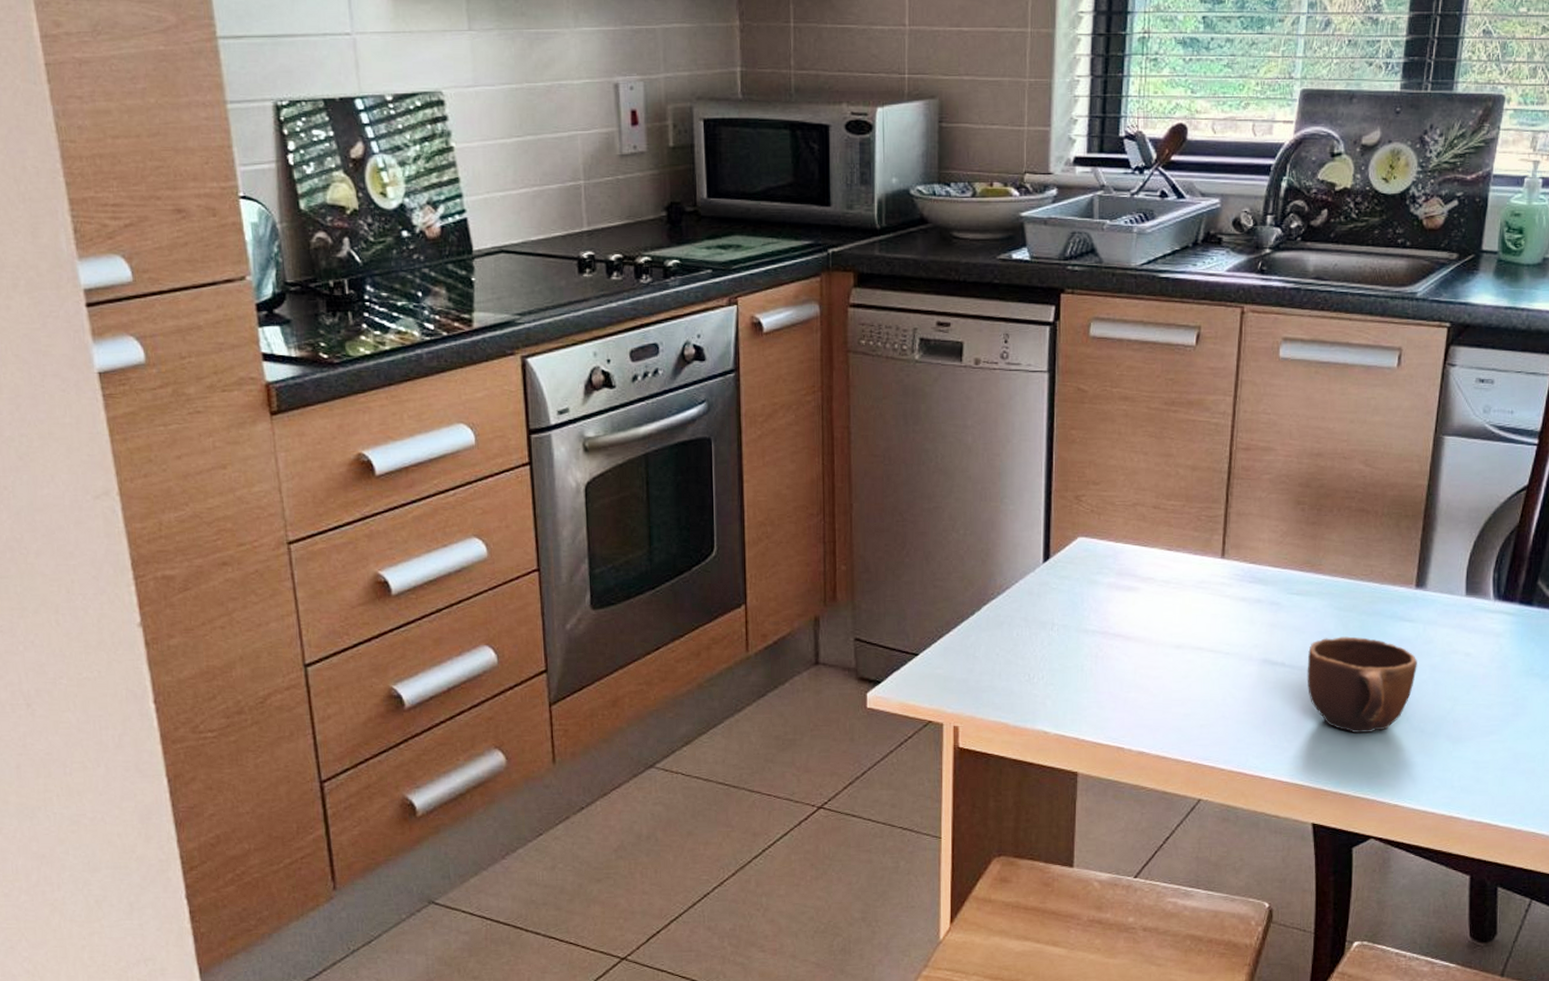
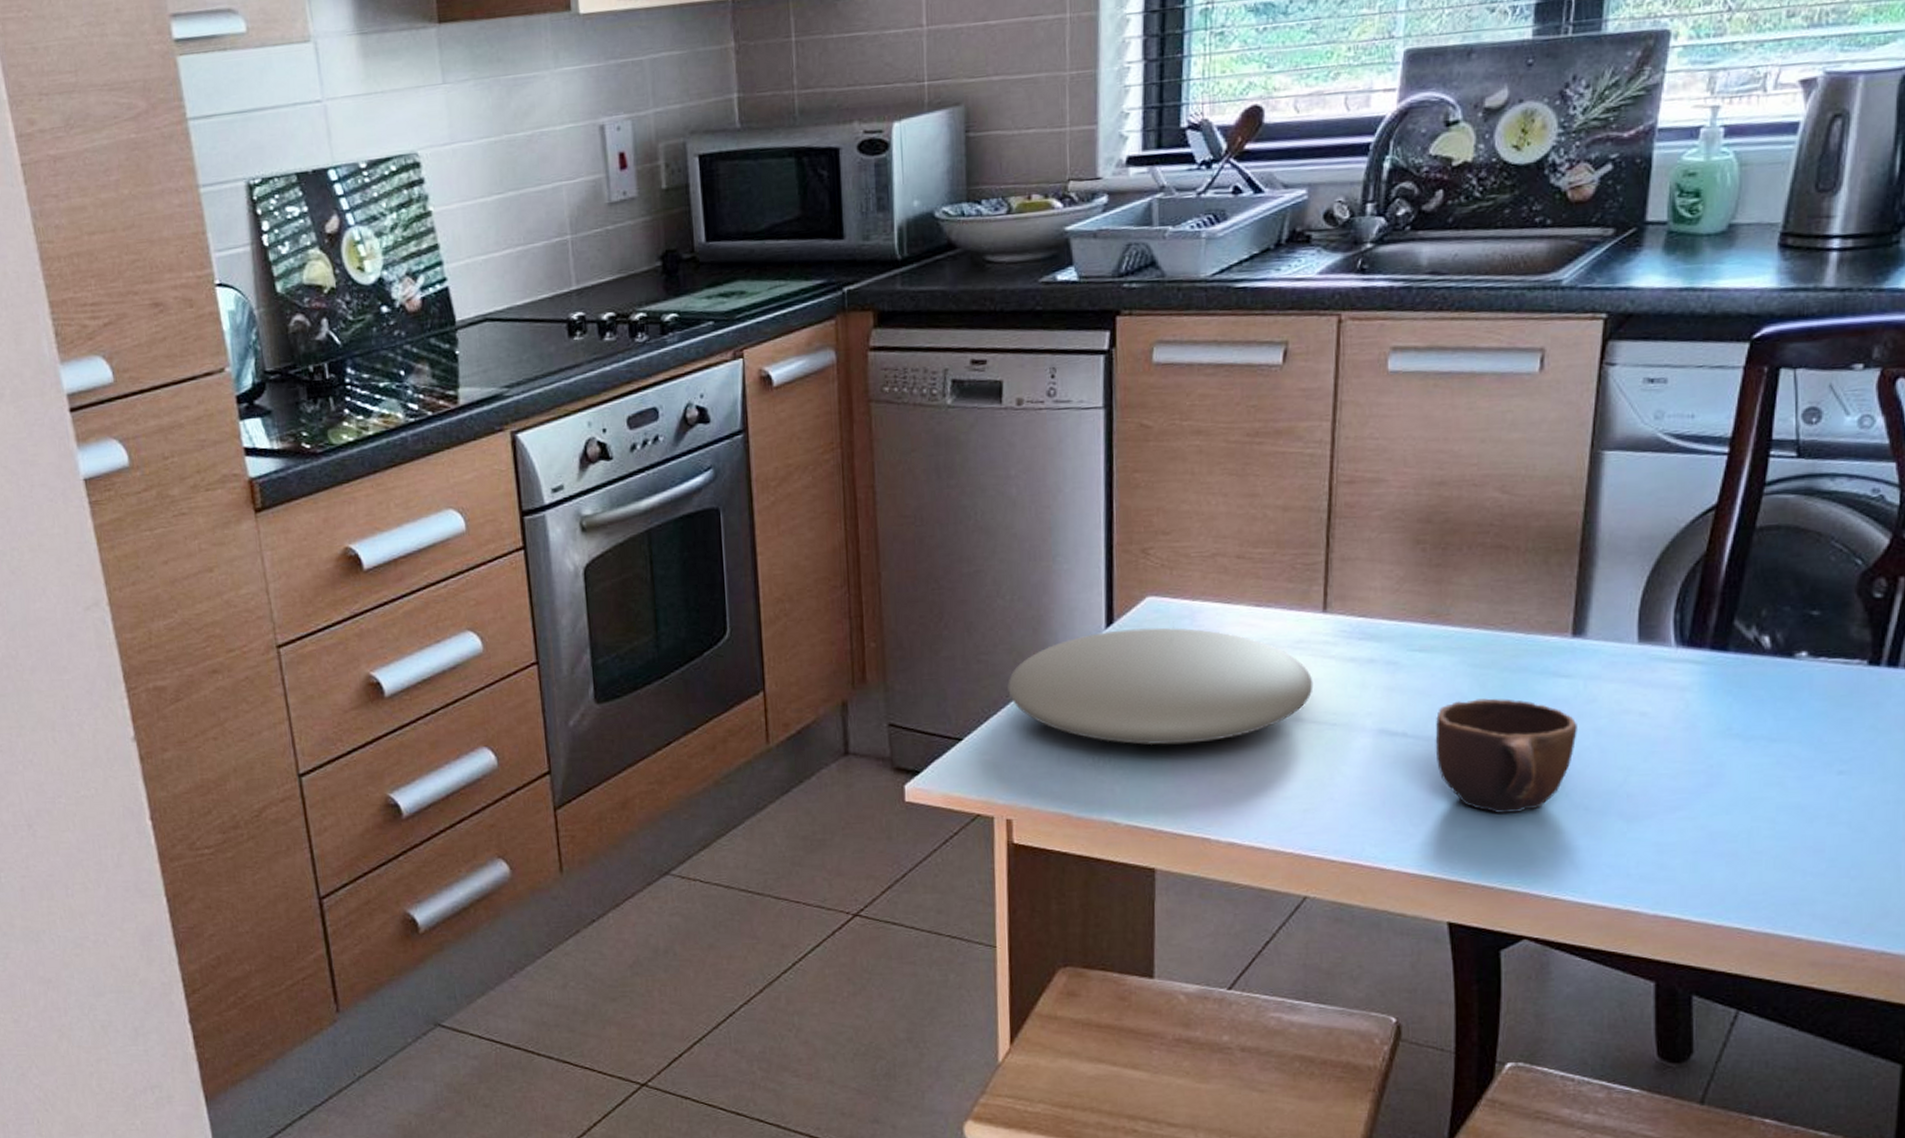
plate: none [959,559,1212,666] -> present [1008,621,1313,745]

